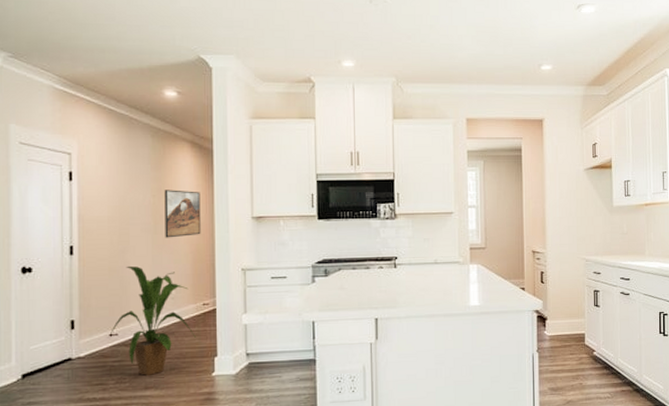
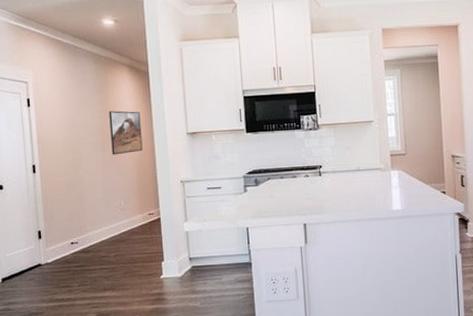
house plant: present [110,265,196,377] -> none [71,181,144,280]

